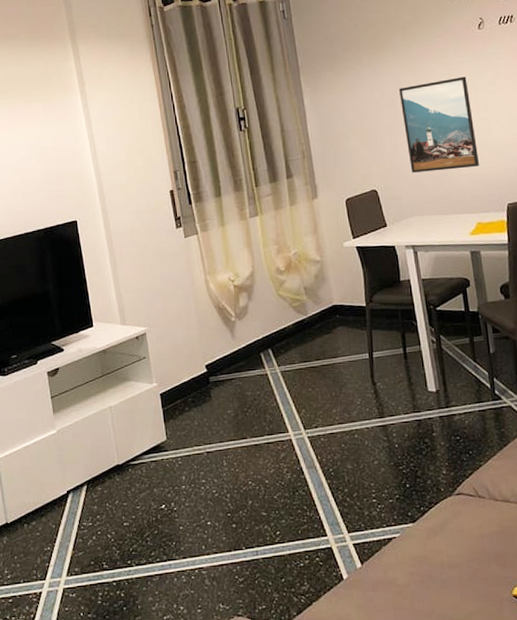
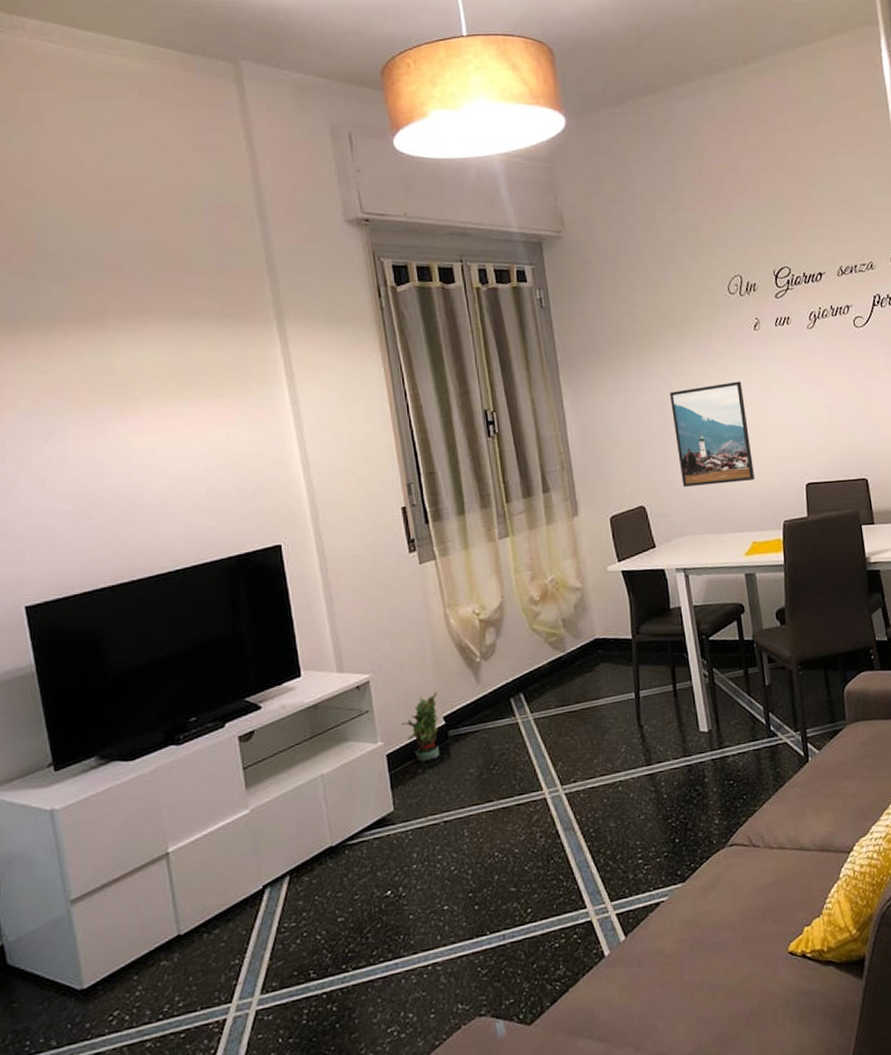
potted plant: none [171,343,203,401] -> present [401,691,440,762]

